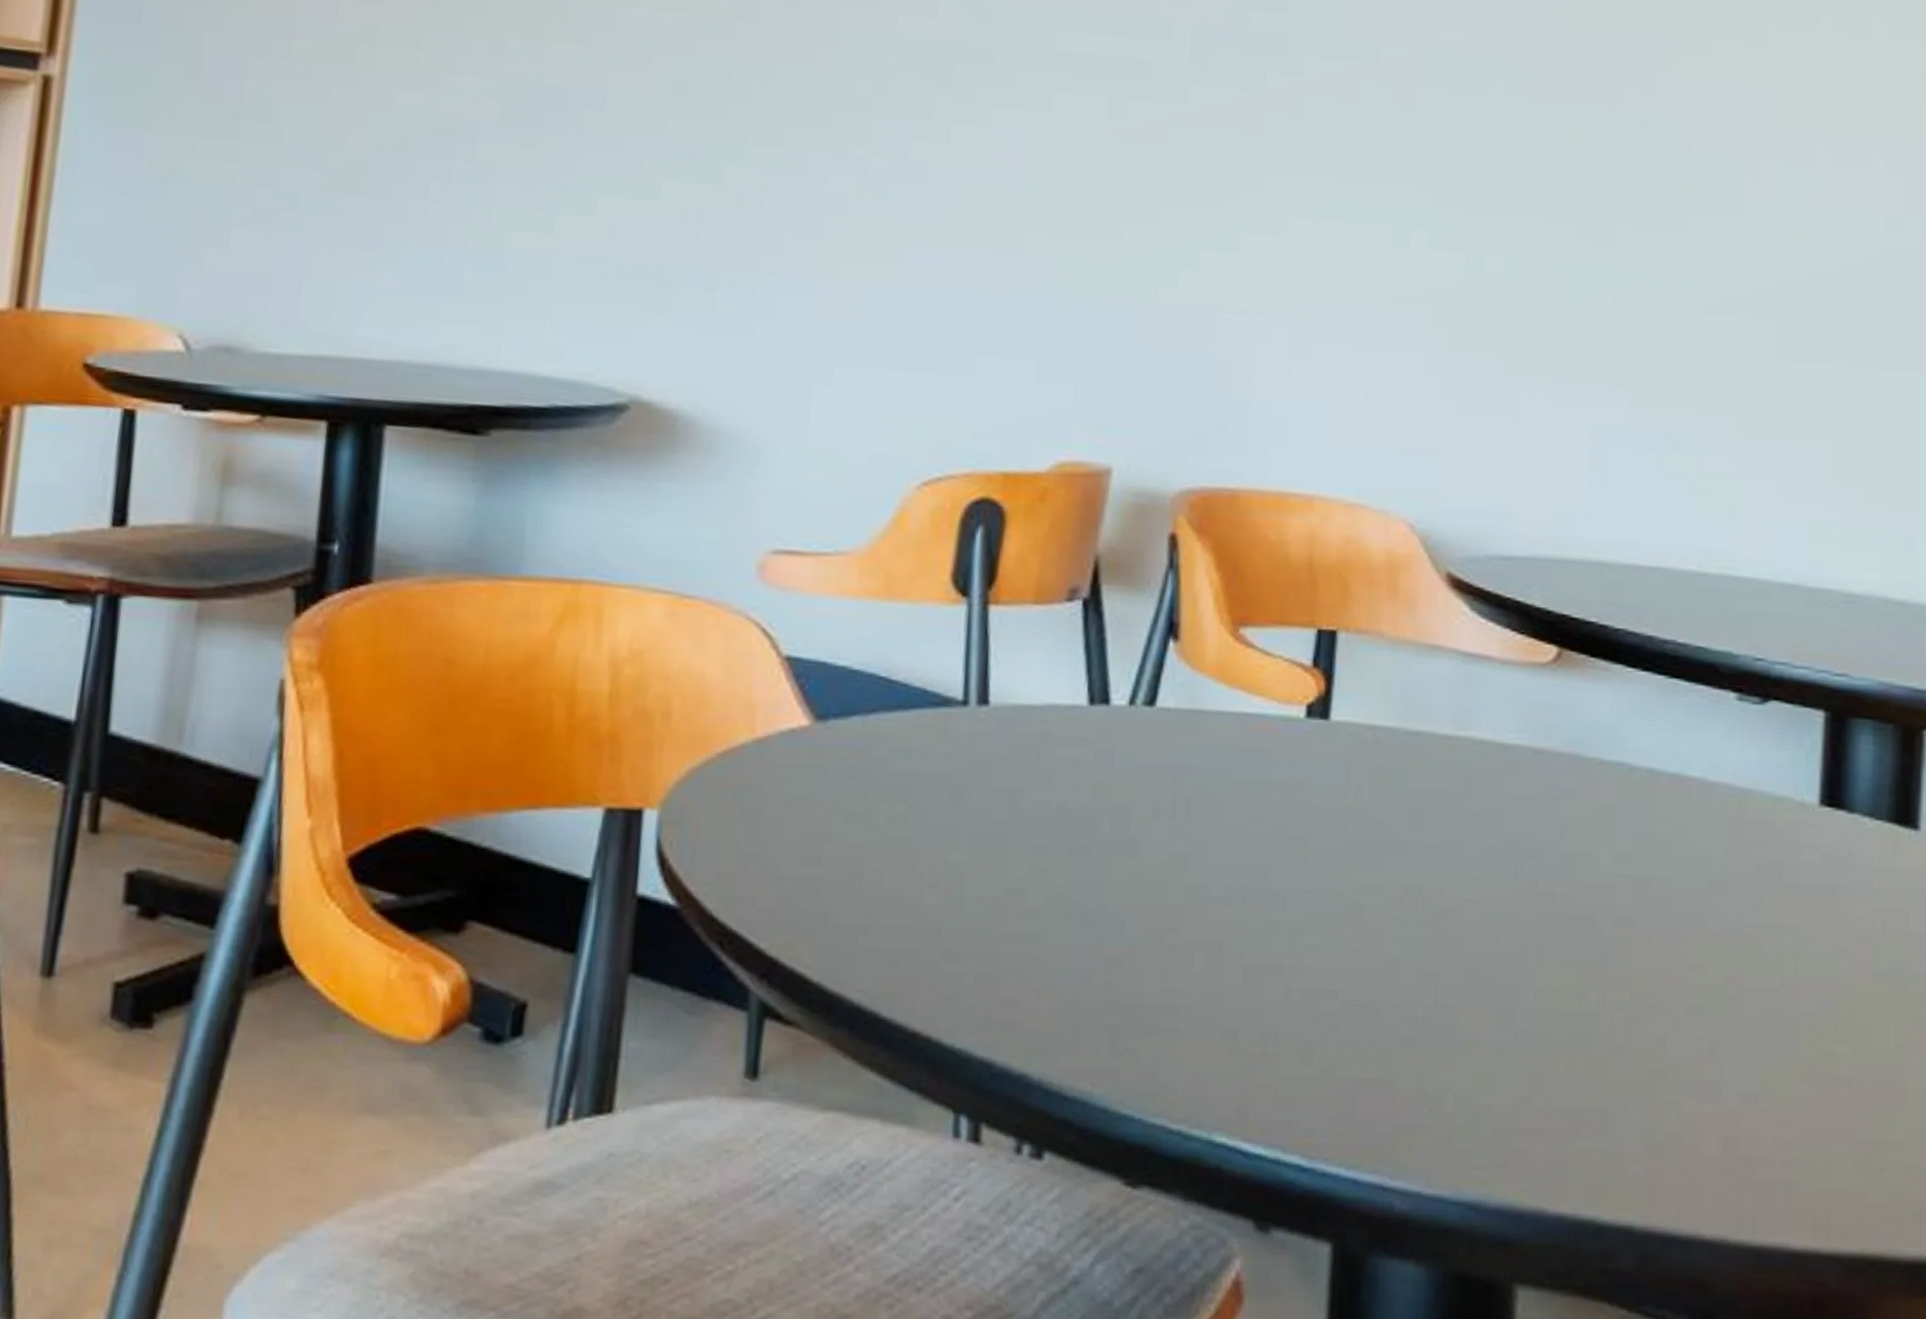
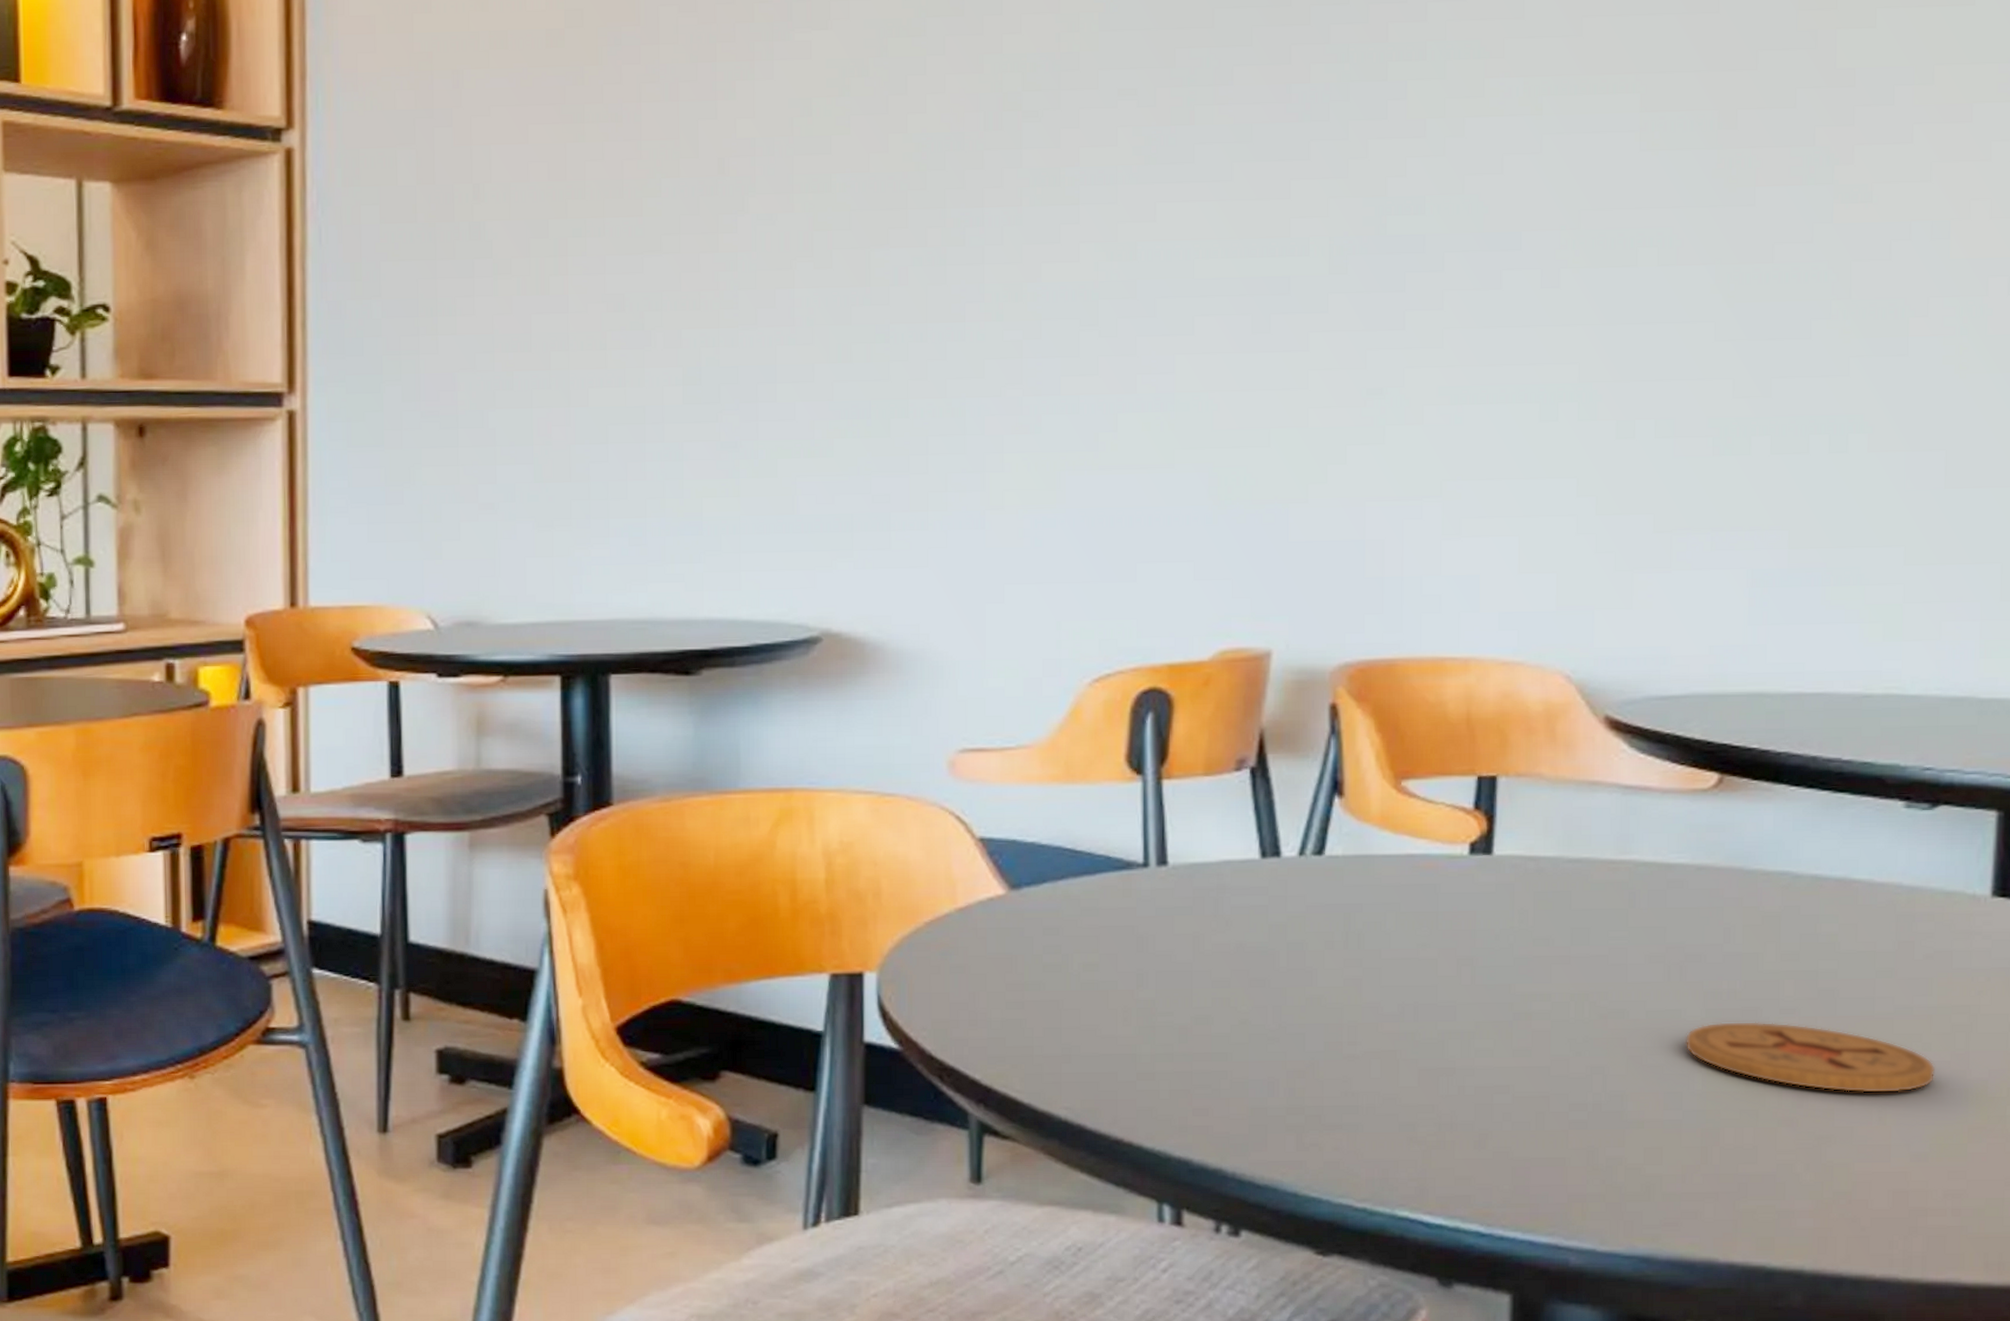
coaster: none [1518,929,1766,1023] -> present [1685,1021,1936,1094]

